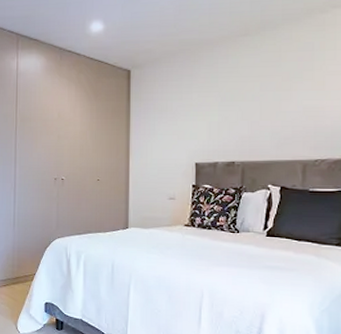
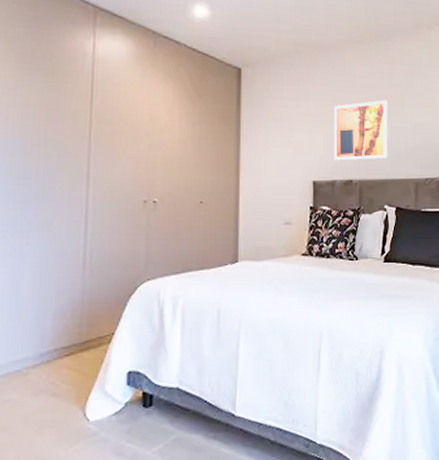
wall art: none [216,87,274,145] -> present [334,100,389,161]

